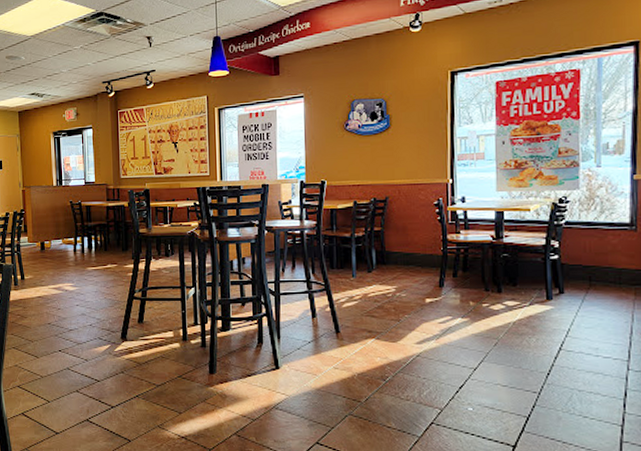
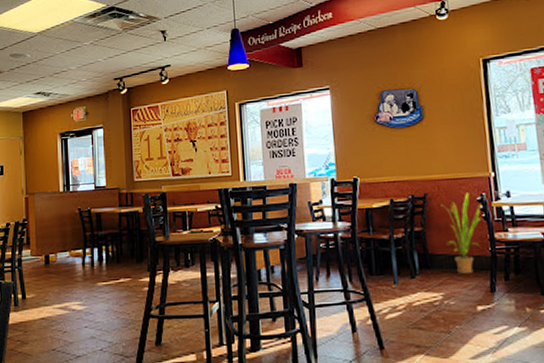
house plant: none [400,197,438,271] -> present [441,192,482,275]

